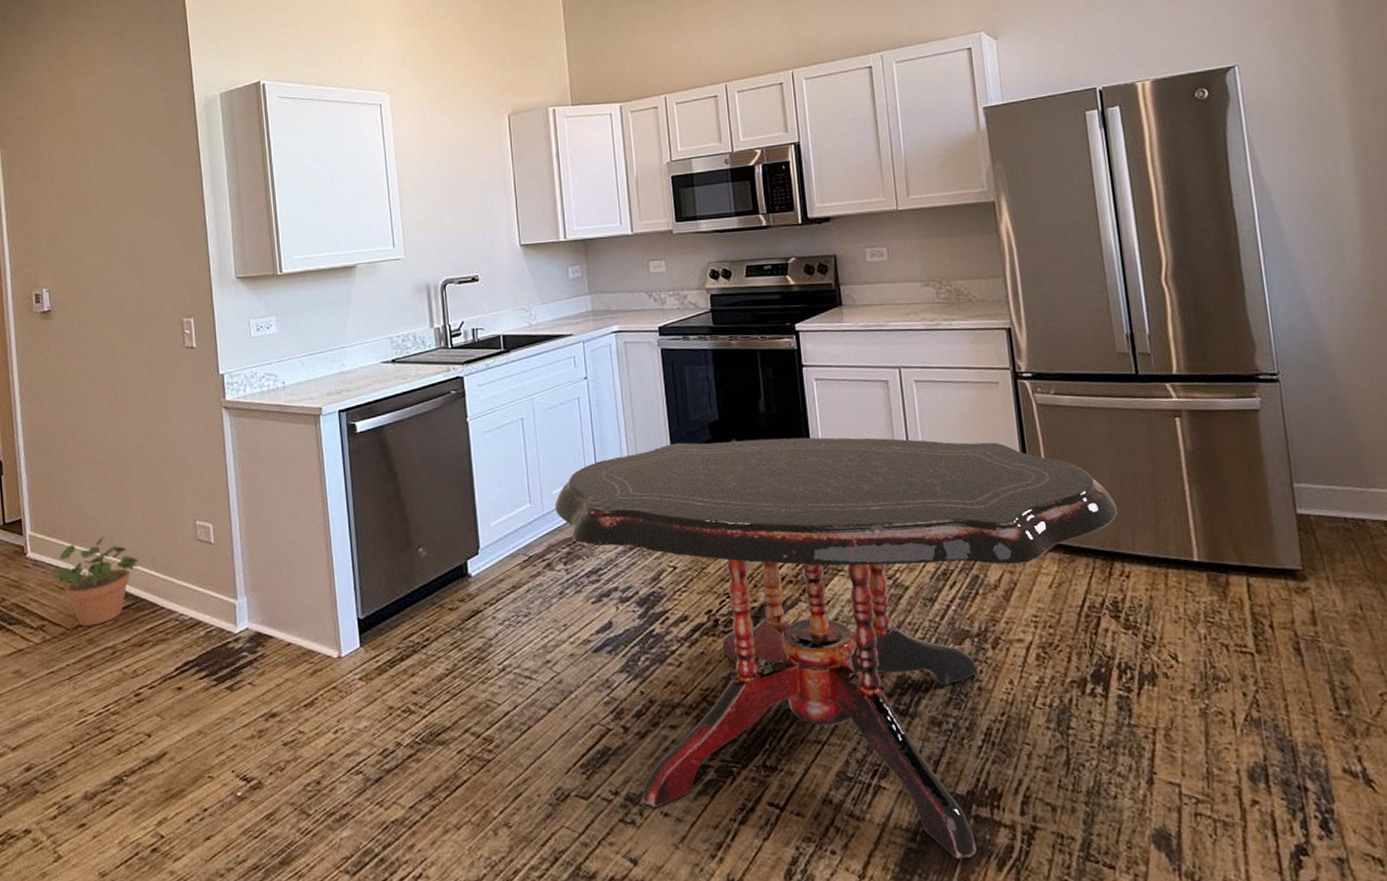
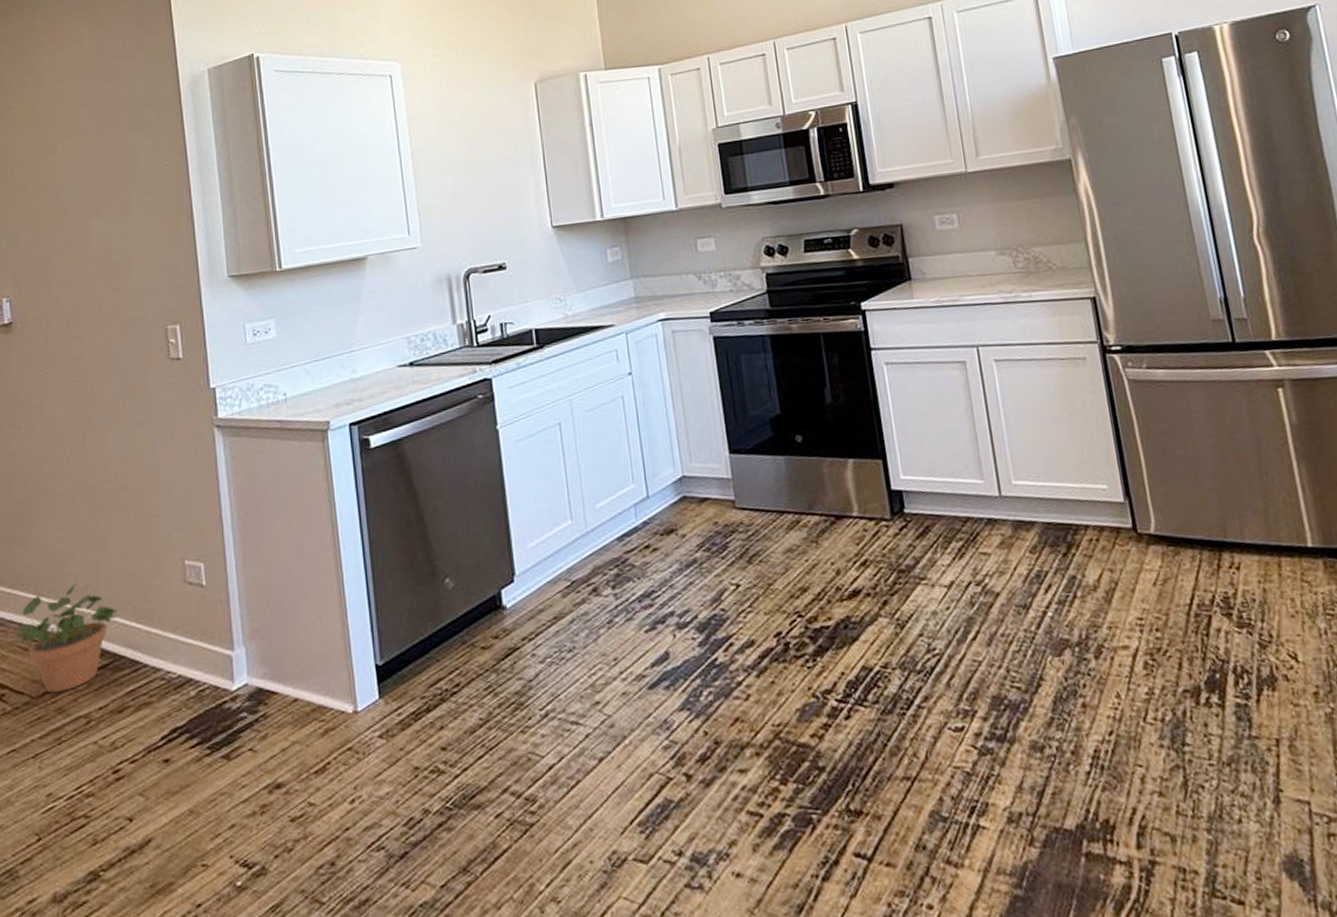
dining table: present [554,437,1118,859] -> none [599,424,1223,905]

